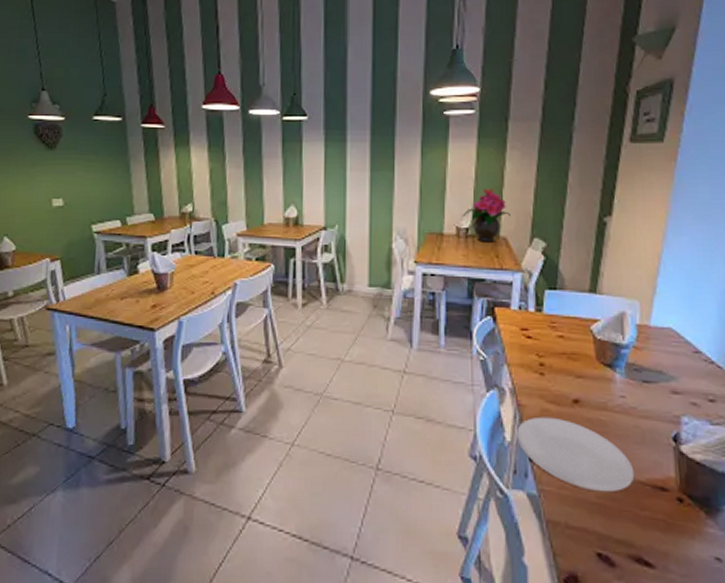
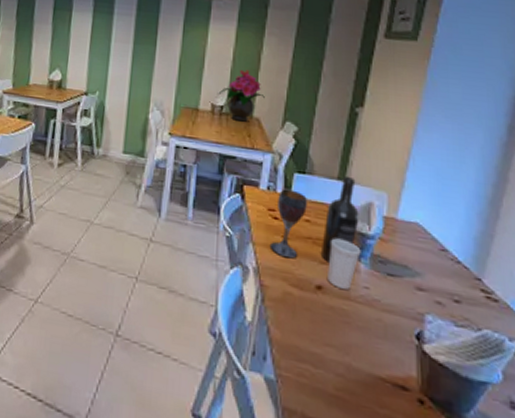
plate: present [517,416,635,493] -> none [258,299,375,386]
cup: none [524,307,560,376] -> present [269,189,307,259]
wine bottle: none [575,287,613,376] -> present [320,175,359,263]
cup: none [583,351,616,400] -> present [326,238,361,290]

